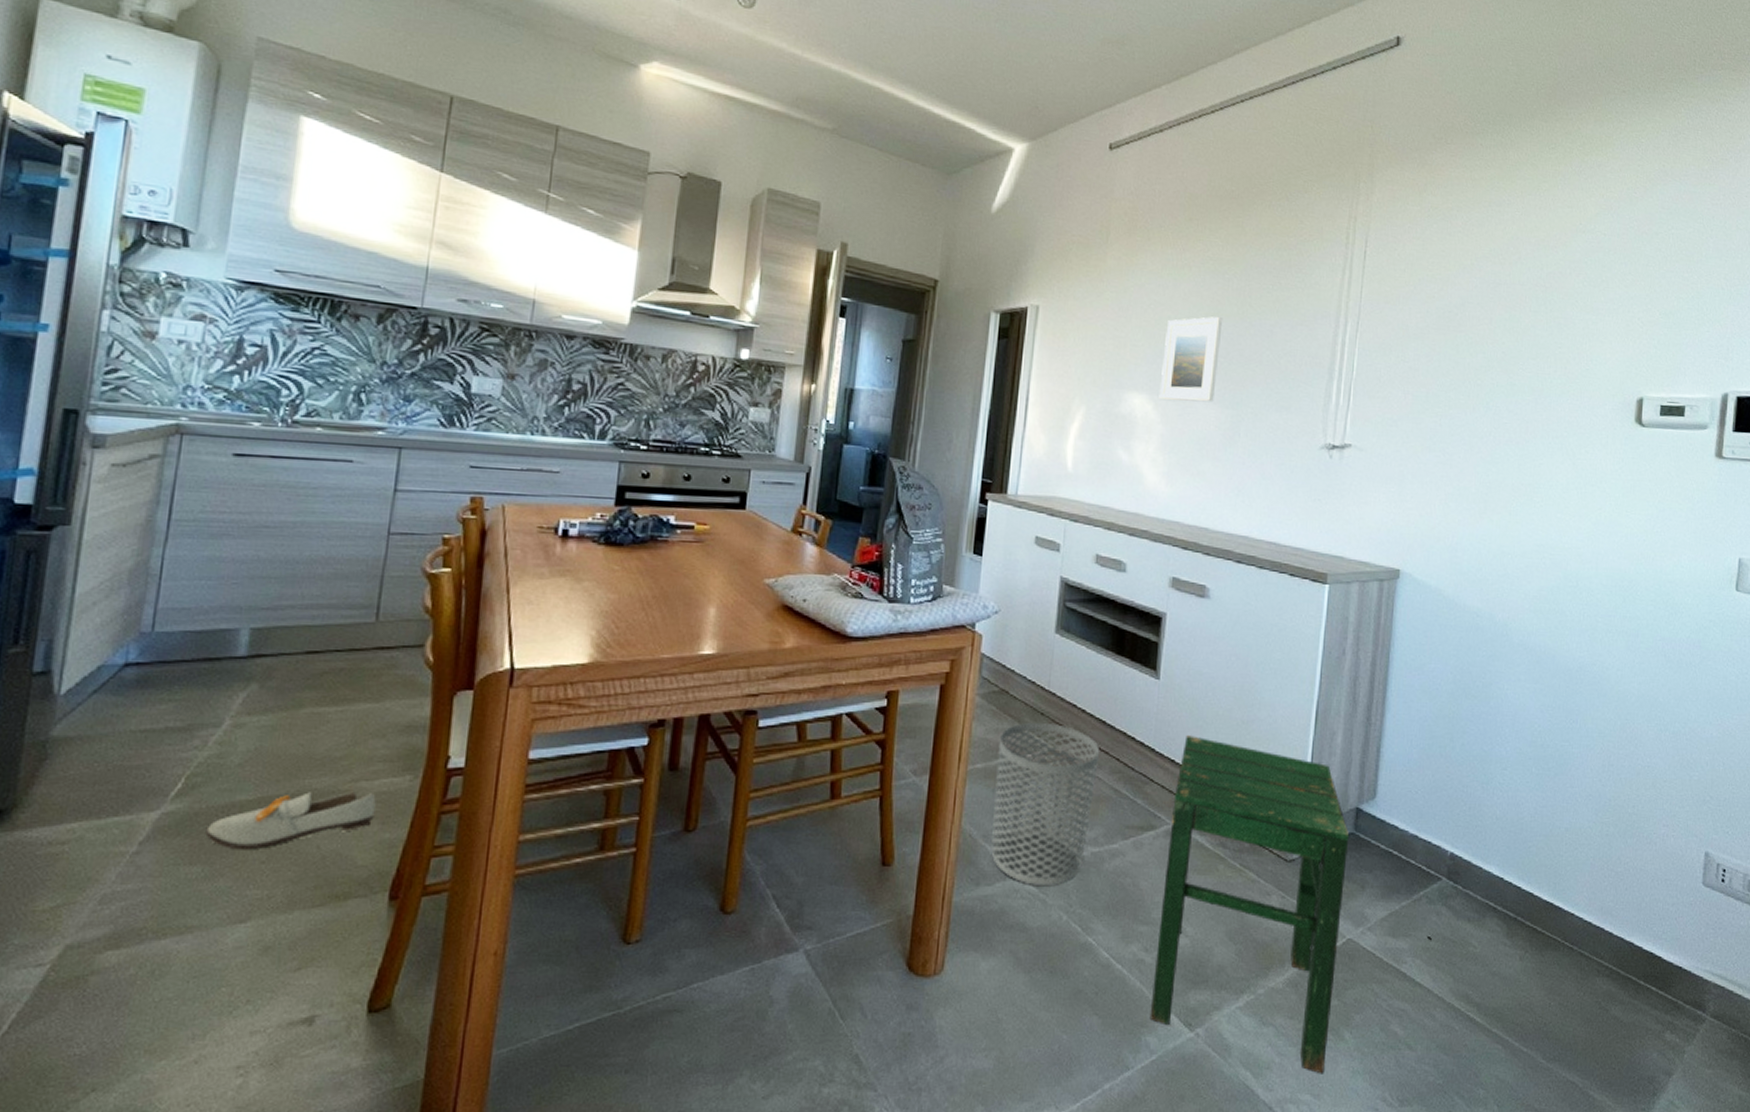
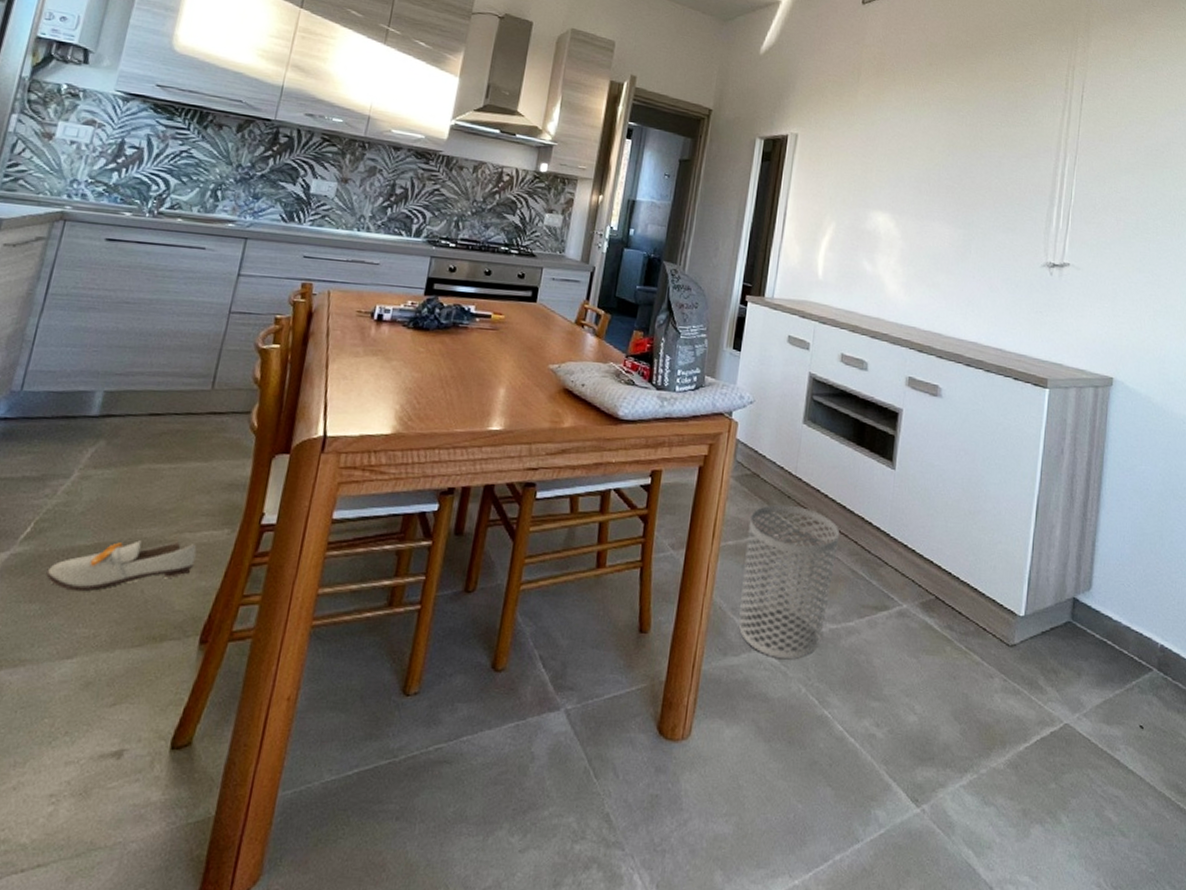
stool: present [1149,735,1350,1074] -> none [879,523,1067,857]
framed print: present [1159,316,1223,403] -> none [900,147,958,223]

